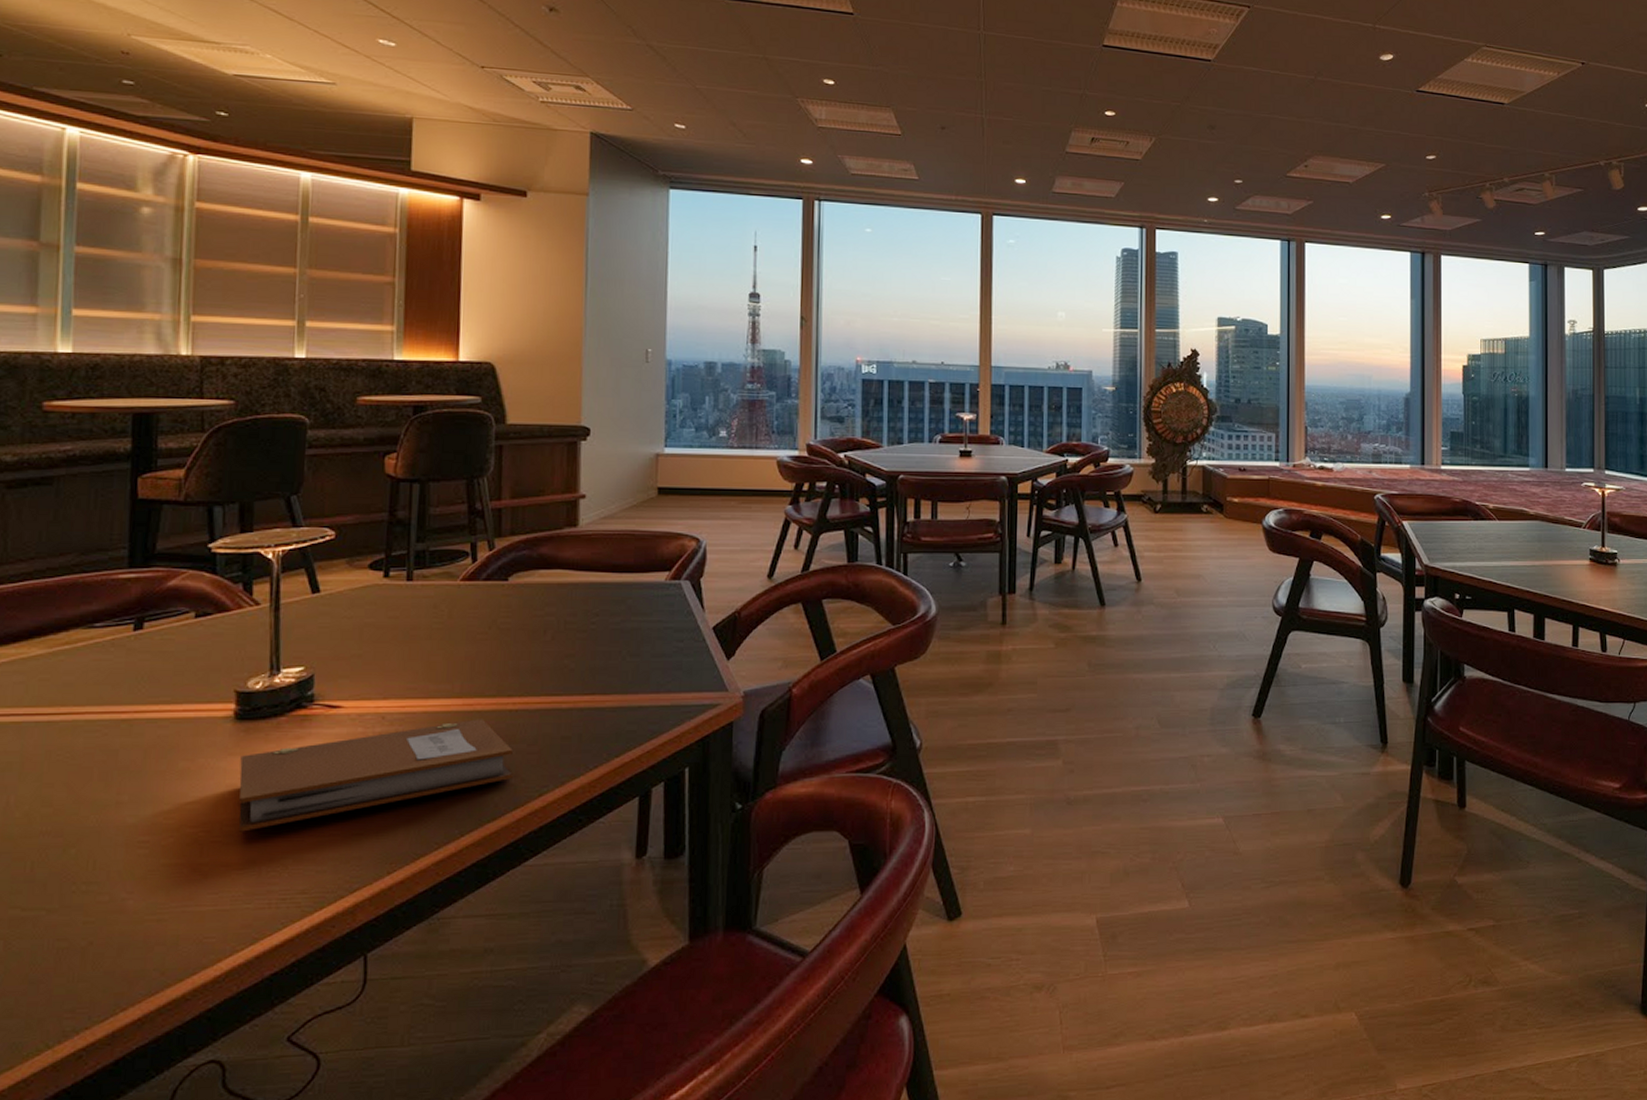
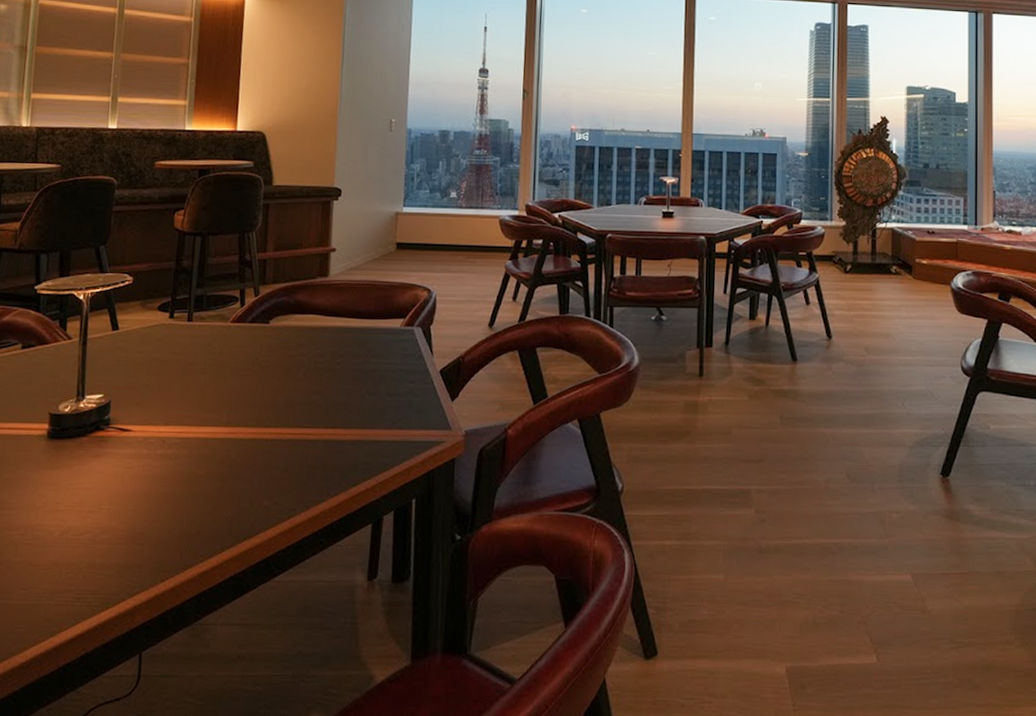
notebook: present [239,719,513,832] -> none [46,446,267,537]

